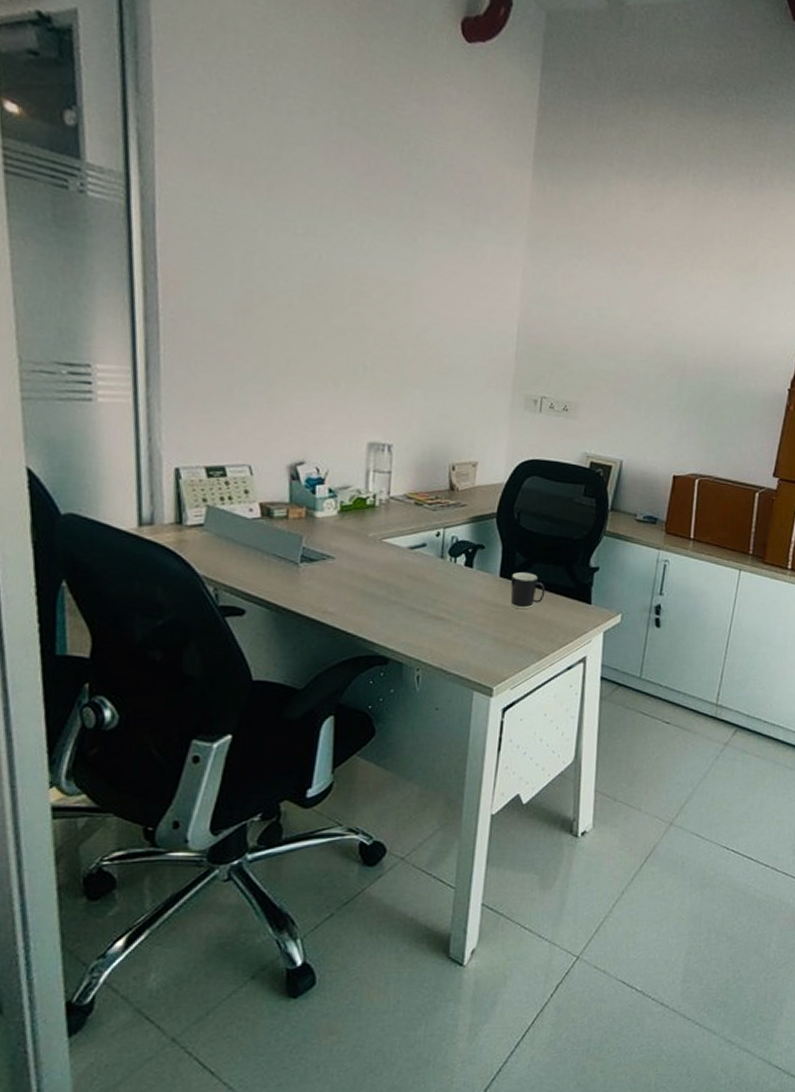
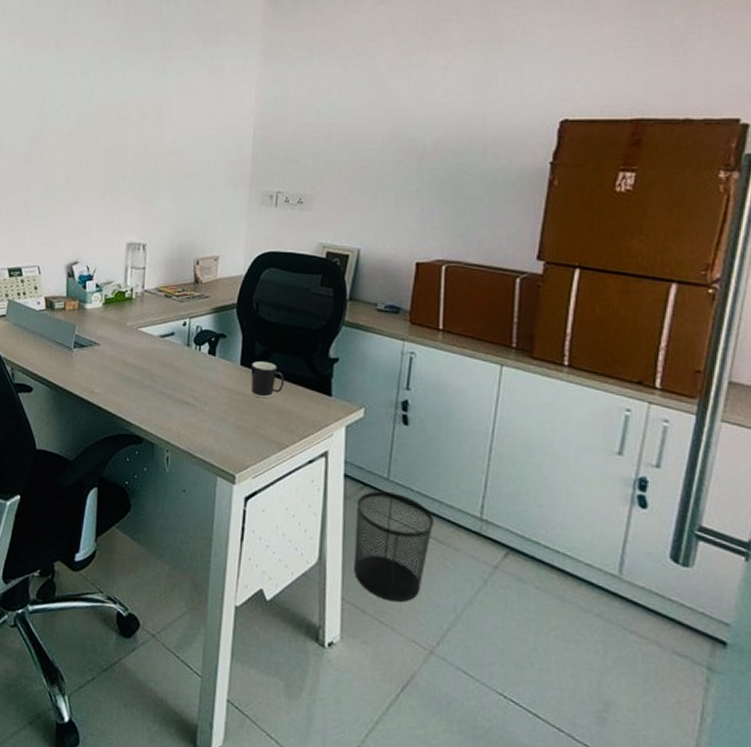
waste bin: none [607,689,679,786] -> present [353,491,435,602]

